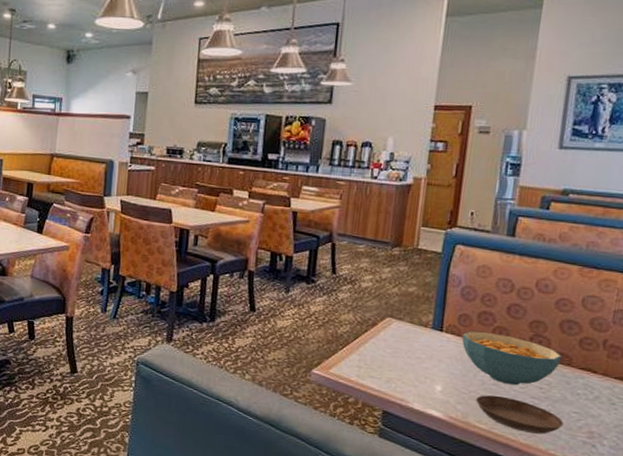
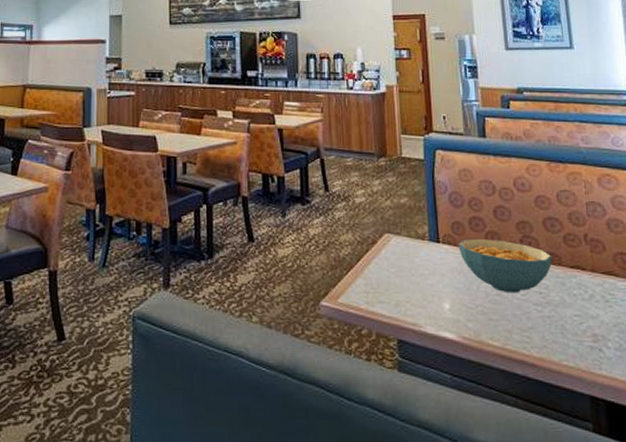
saucer: present [476,395,563,434] -> none [484,306,568,344]

